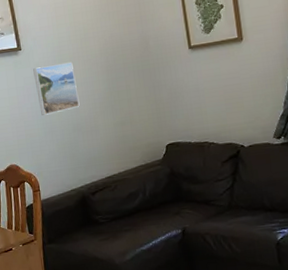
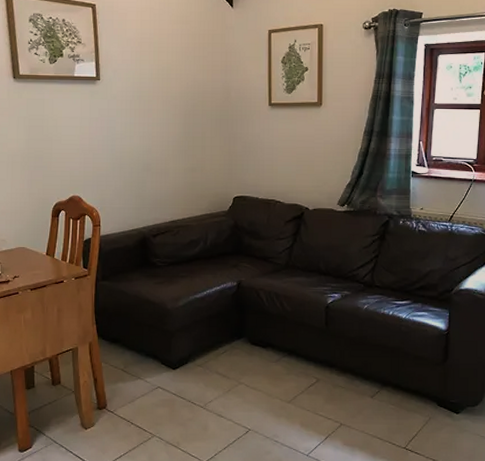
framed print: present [33,62,80,115] -> none [109,100,153,150]

